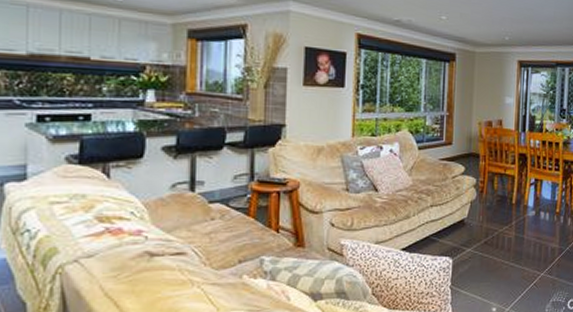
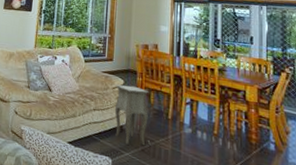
side table: none [454,172,494,240] -> present [114,85,151,146]

